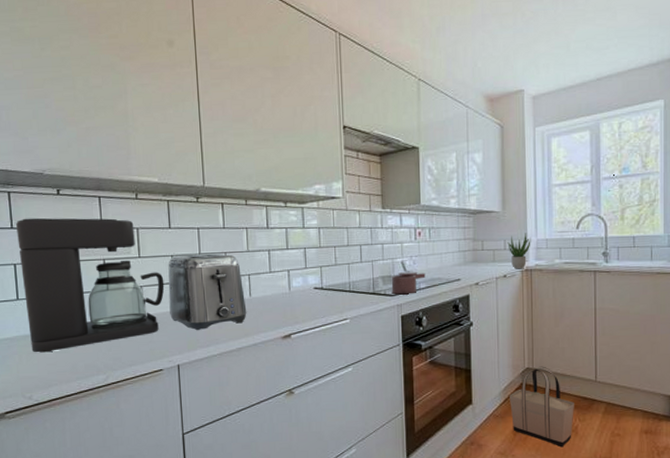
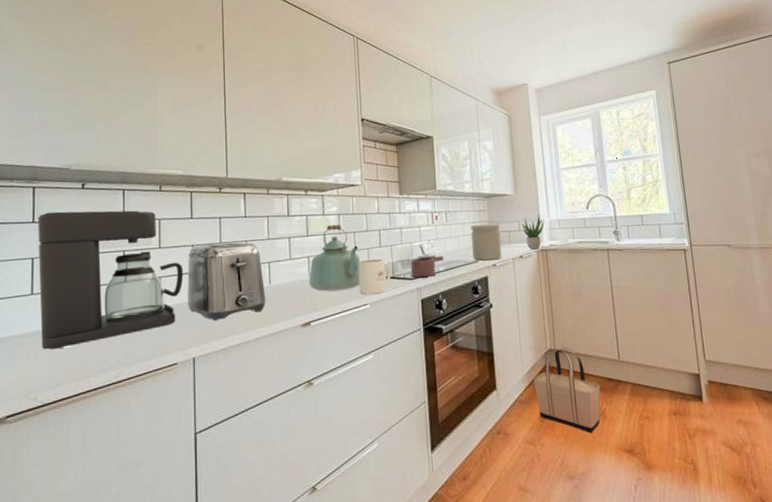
kettle: none [289,238,340,306] -> present [308,224,360,292]
mug: none [338,274,372,310] -> present [357,258,391,295]
jar: none [455,241,485,279] -> present [471,224,502,261]

